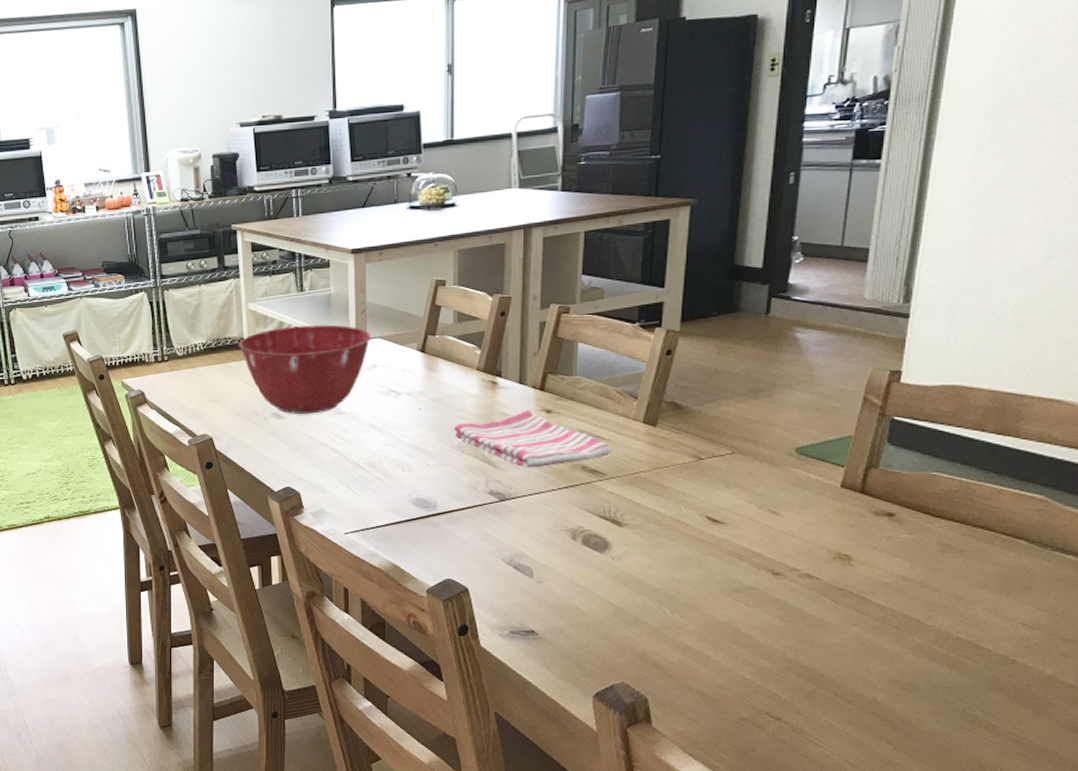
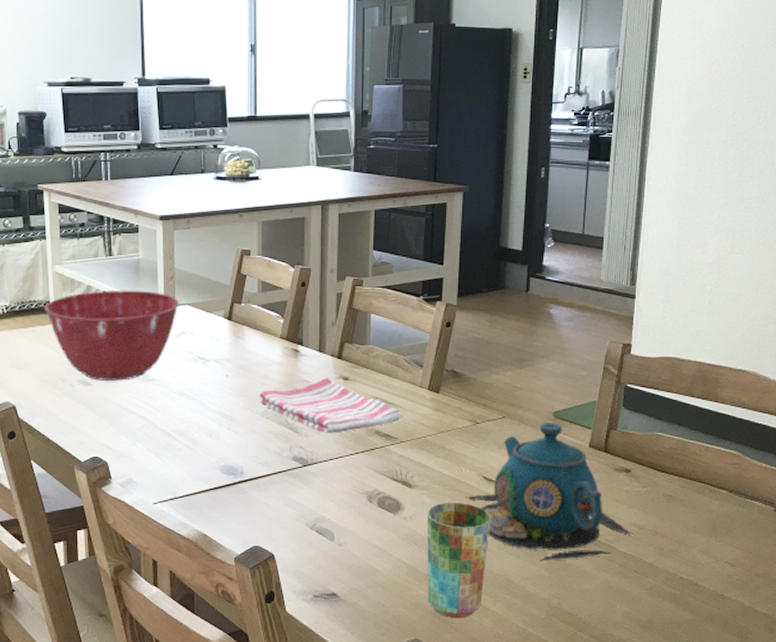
cup: none [637,542,714,665] -> present [426,502,490,619]
teapot: none [684,459,895,610] -> present [465,423,633,561]

